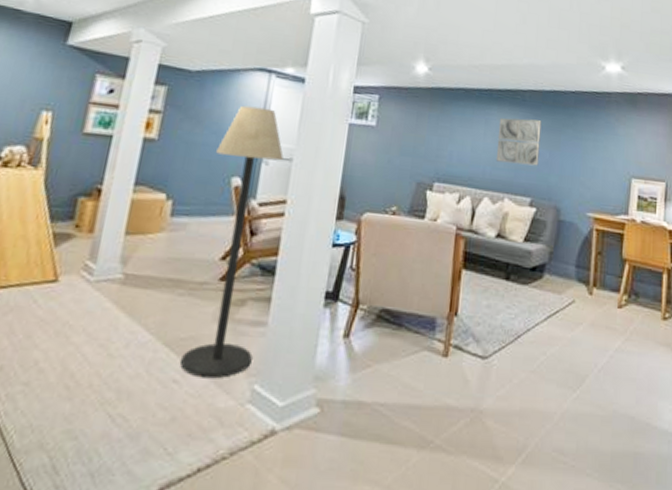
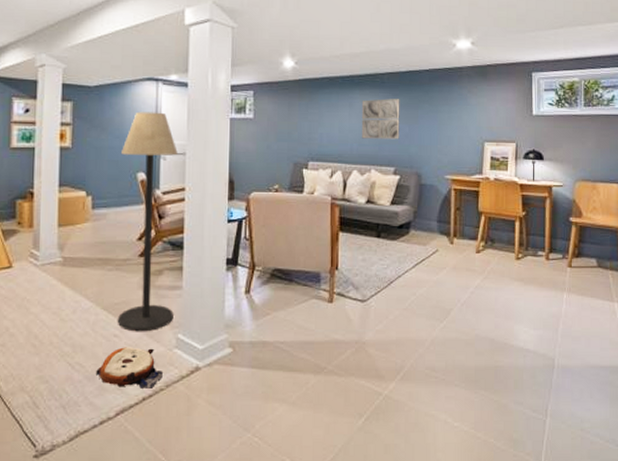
plush toy: none [142,397,228,456] -> present [96,347,163,389]

